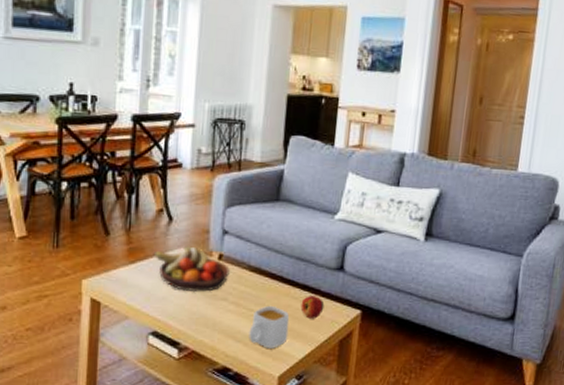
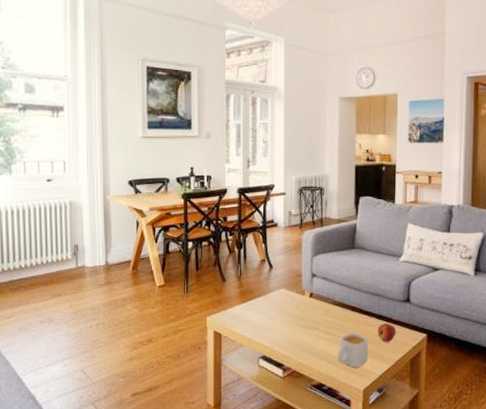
fruit bowl: present [154,246,230,292] -> none [260,287,319,323]

